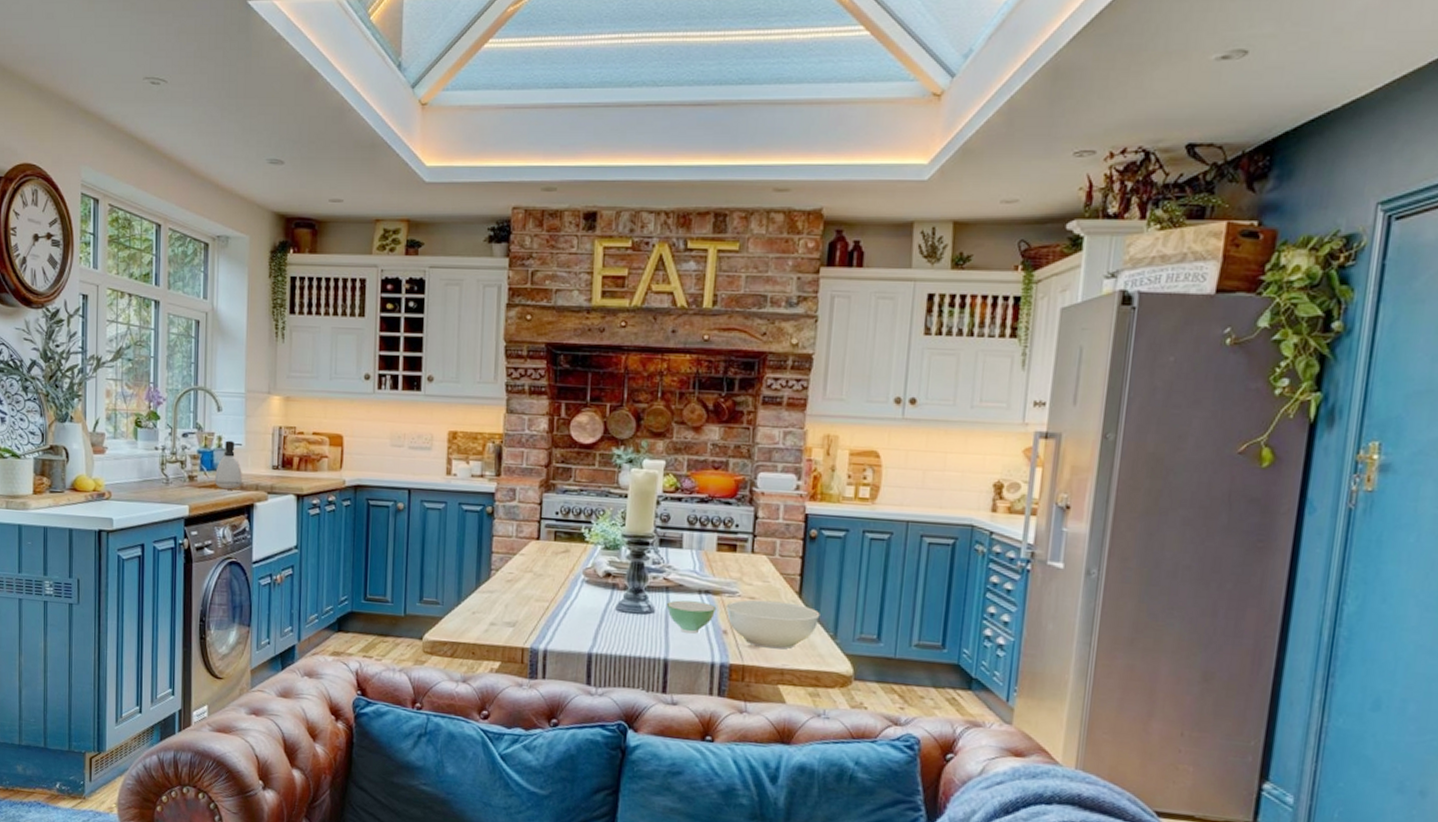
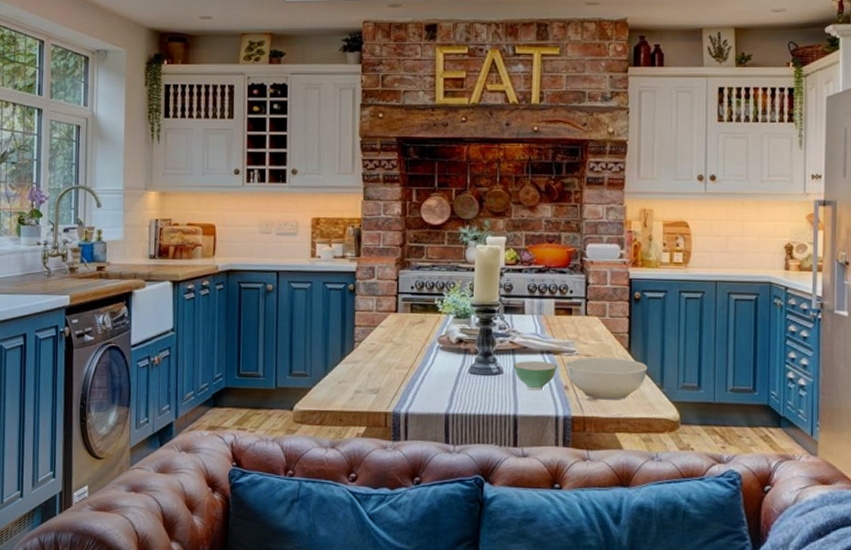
soap dispenser: present [215,440,243,490] -> none [95,234,122,279]

